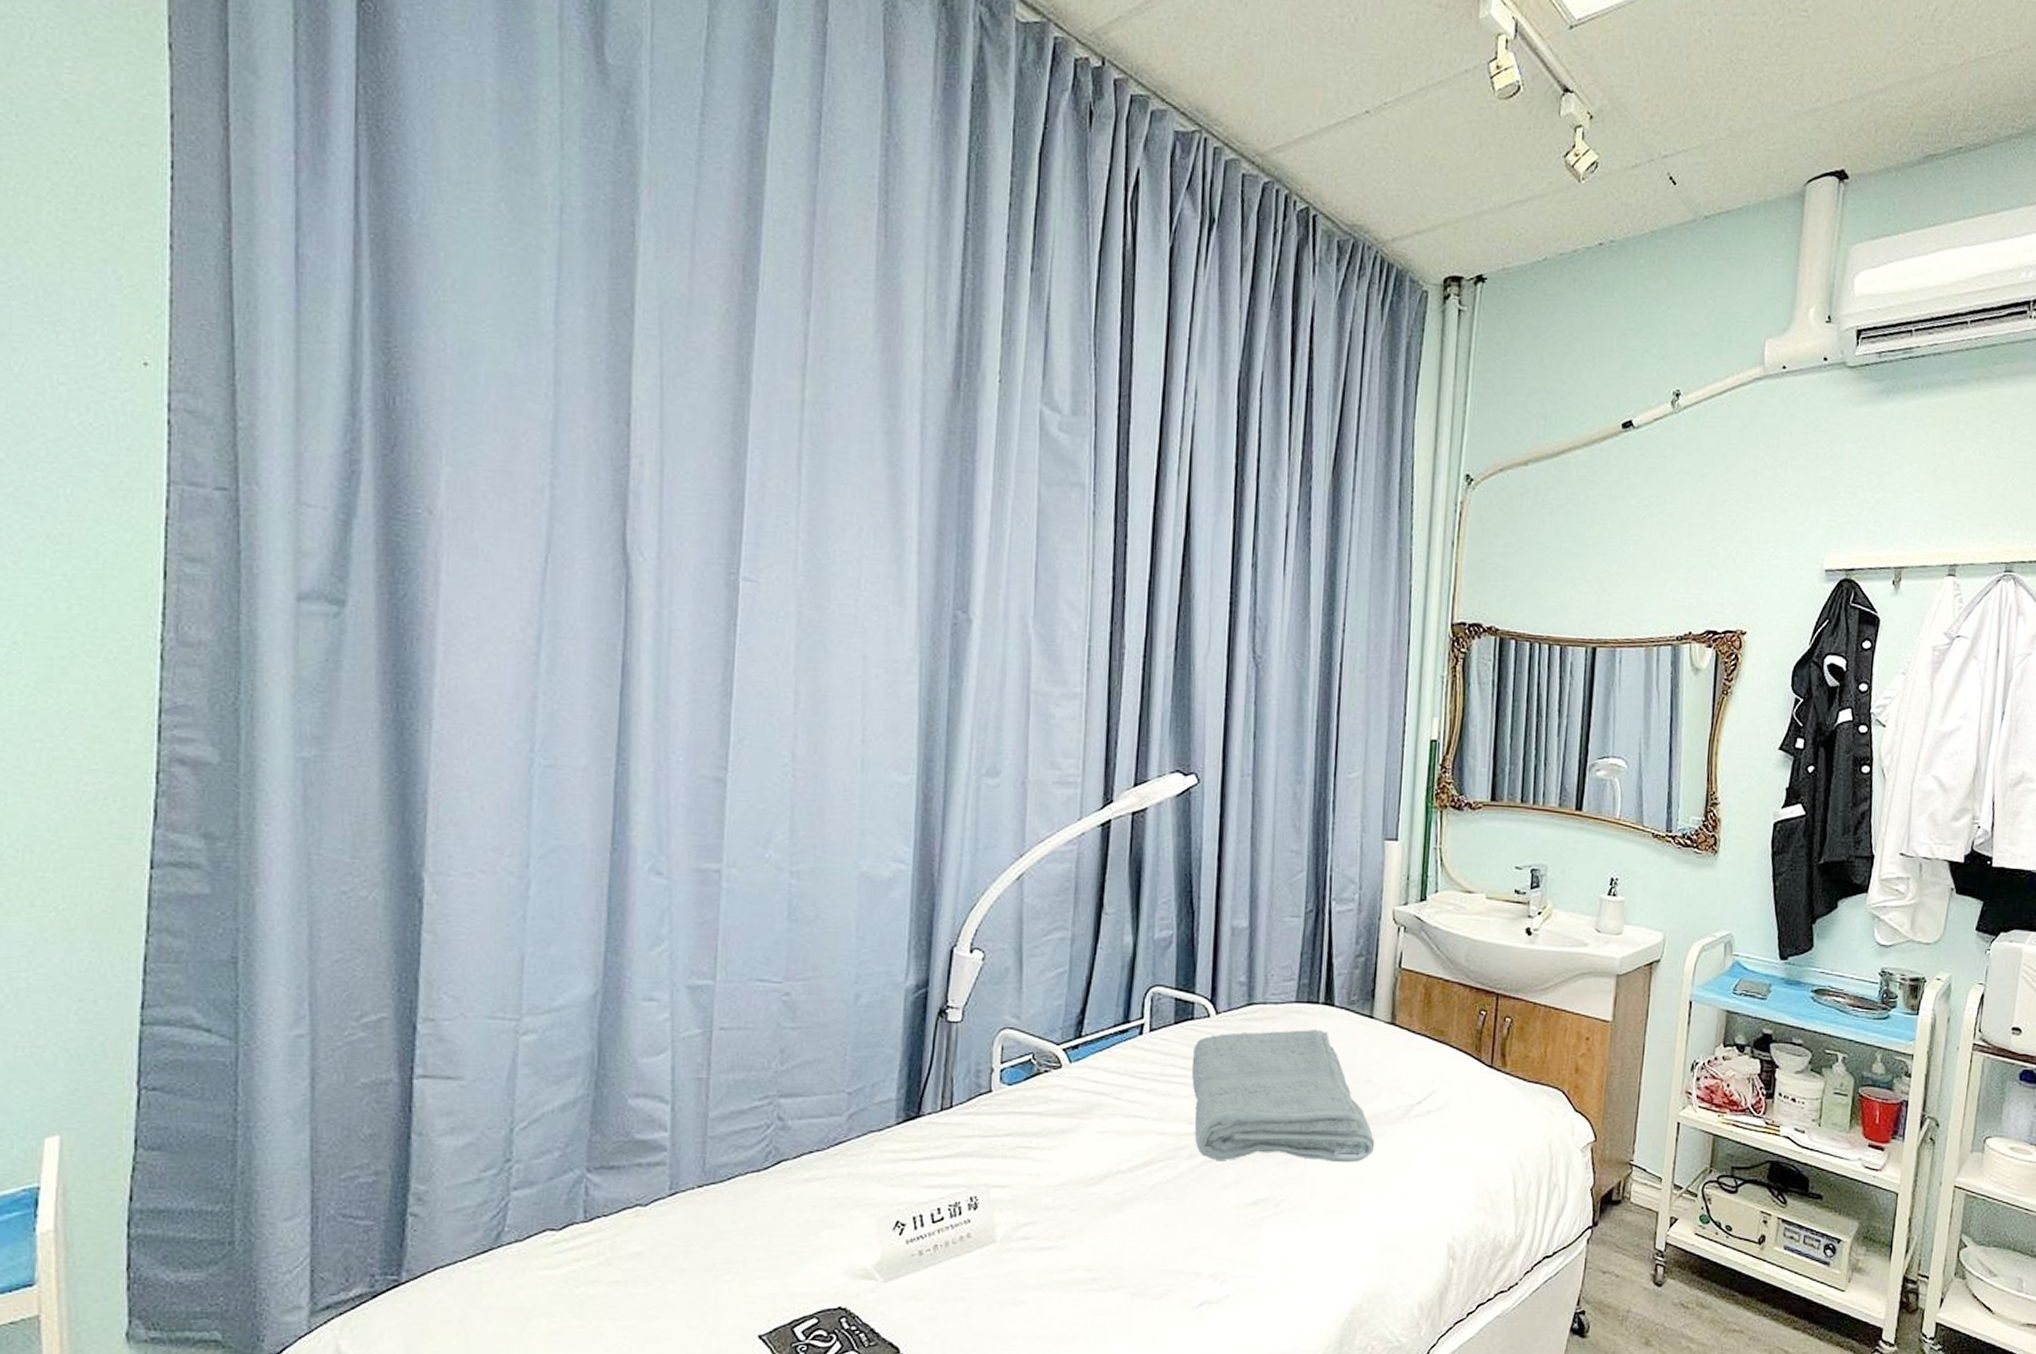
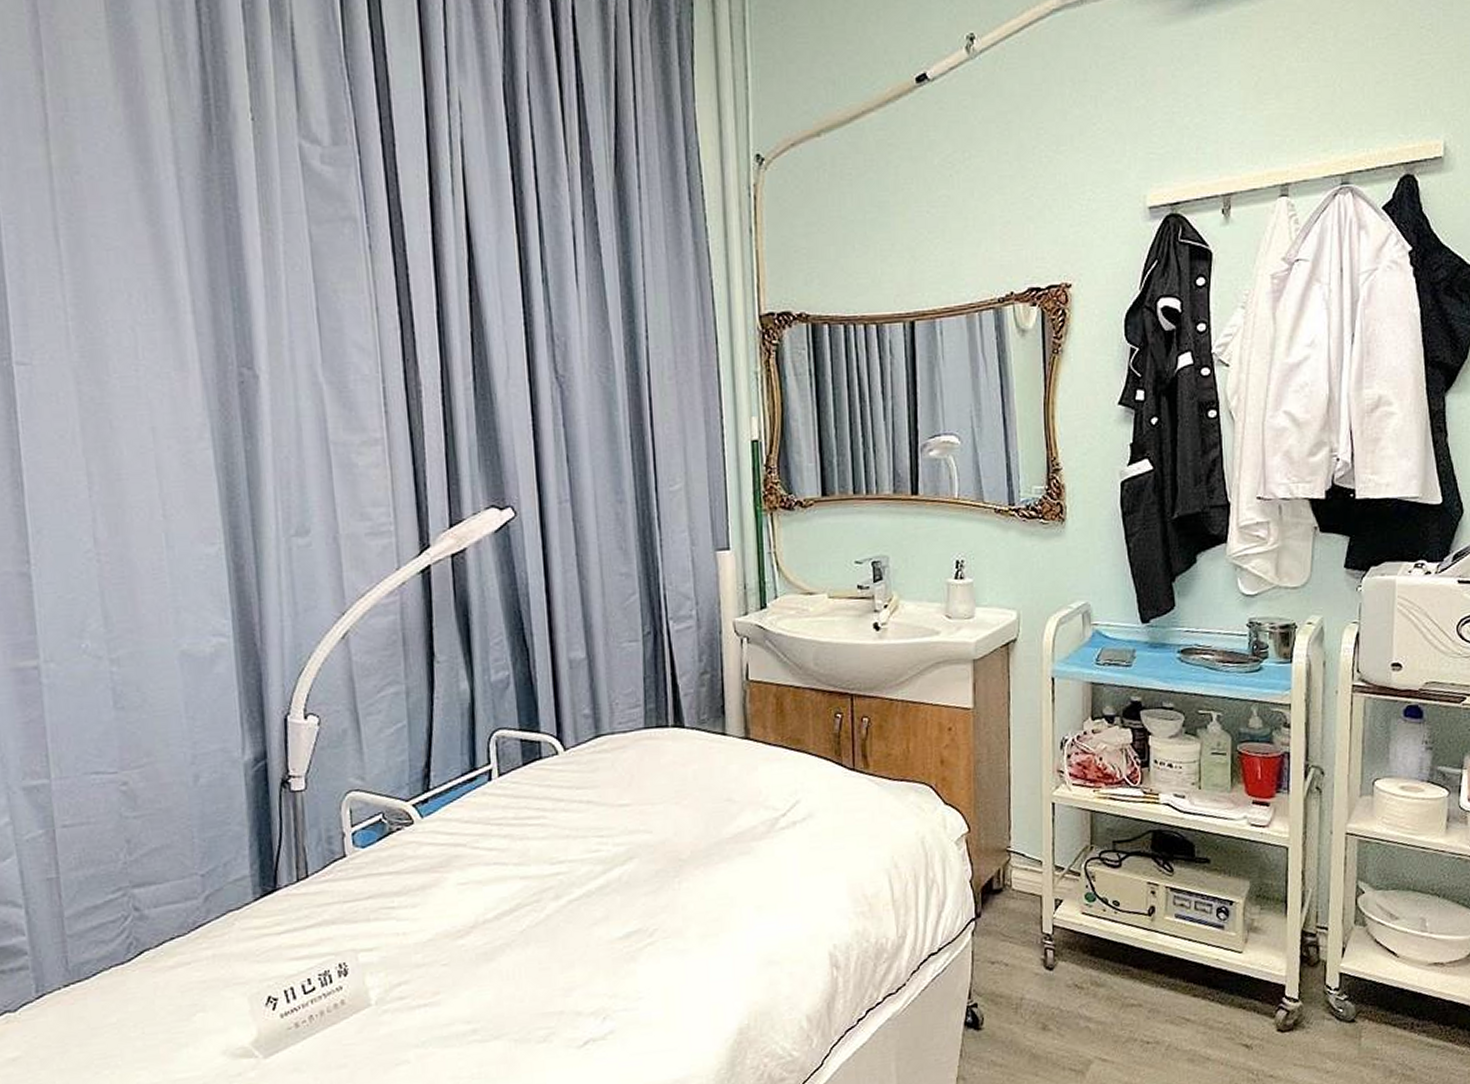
towel: present [1191,1029,1376,1163] -> none [545,753,744,898]

